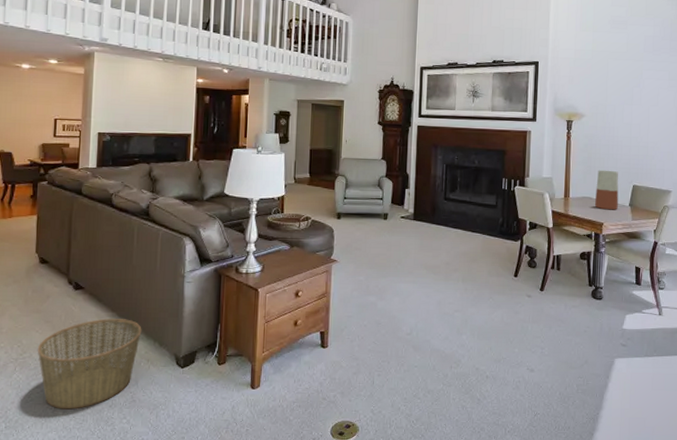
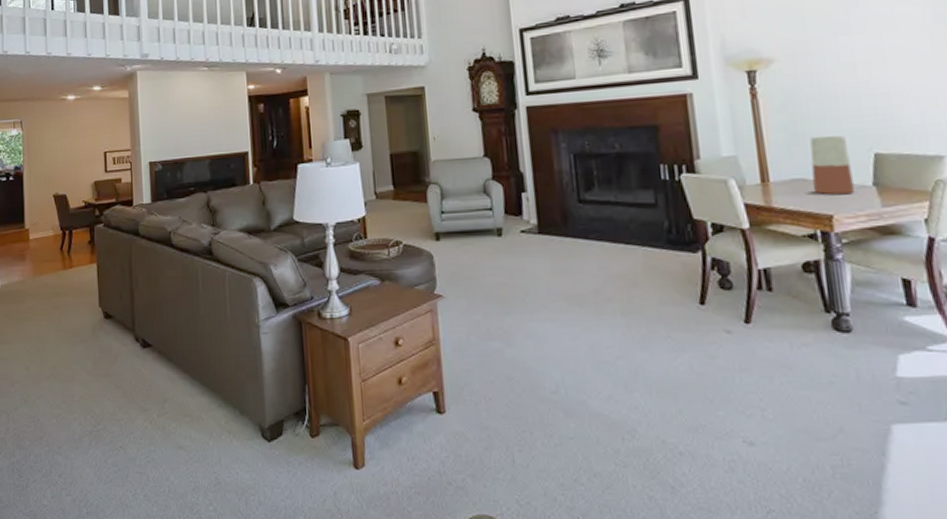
basket: present [37,318,142,410] -> none [110,381,219,493]

